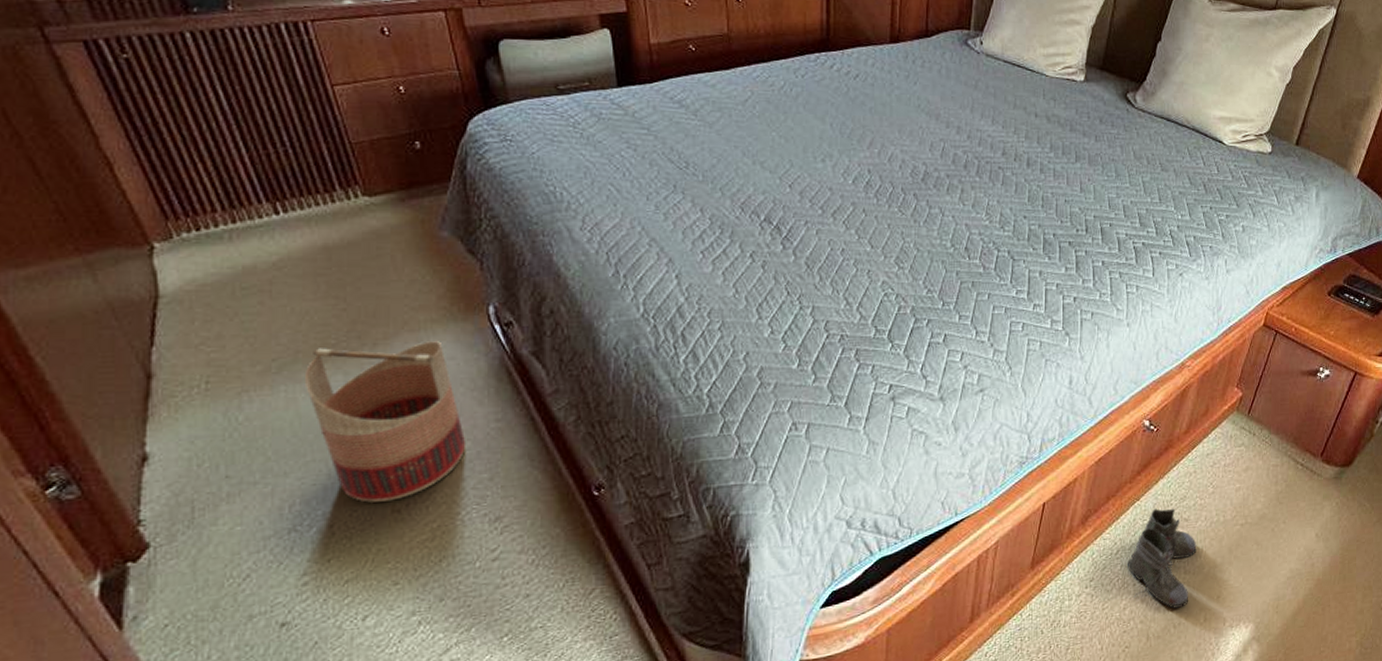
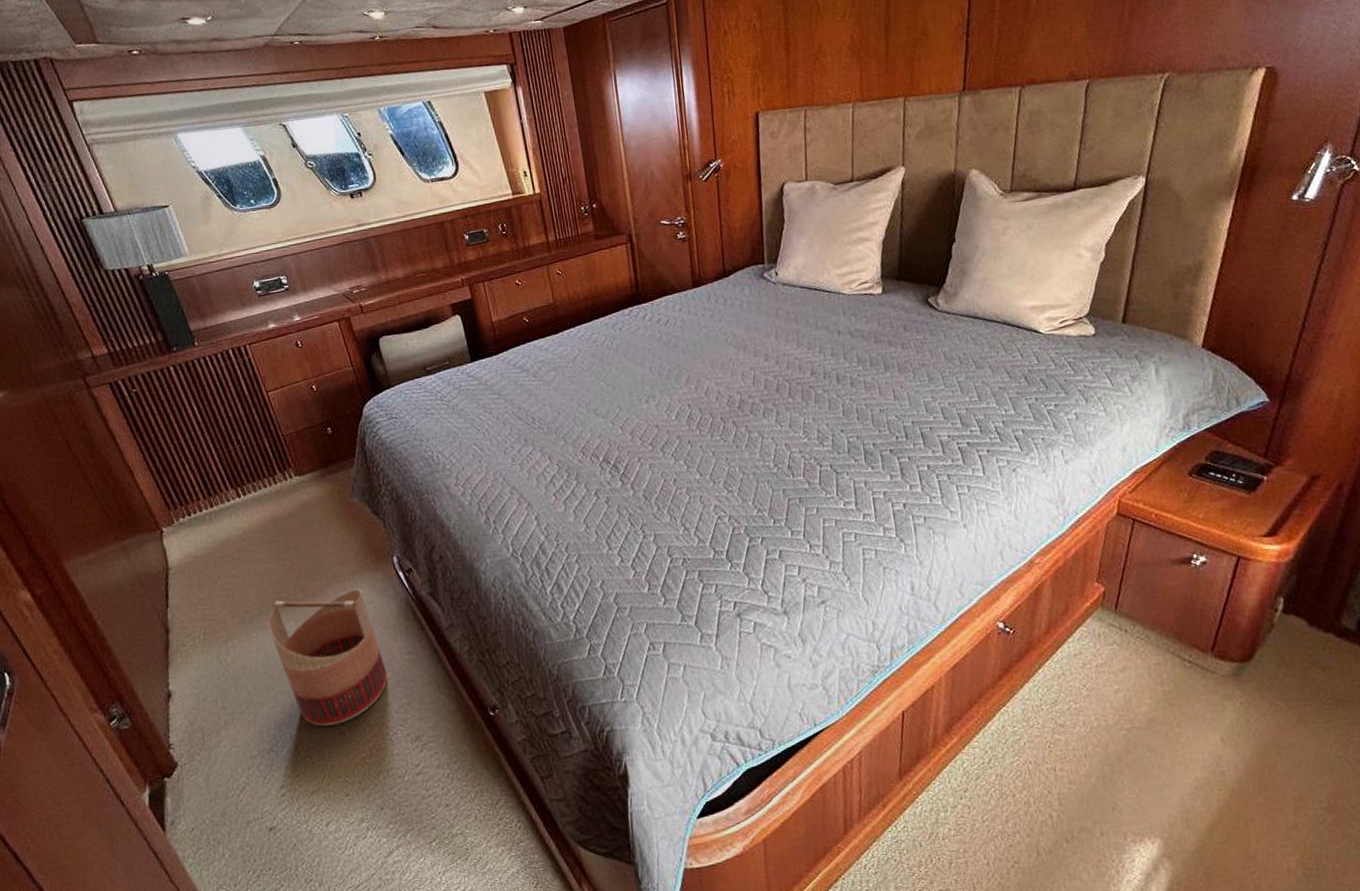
boots: present [1128,508,1197,609] -> none [1003,713,1080,821]

